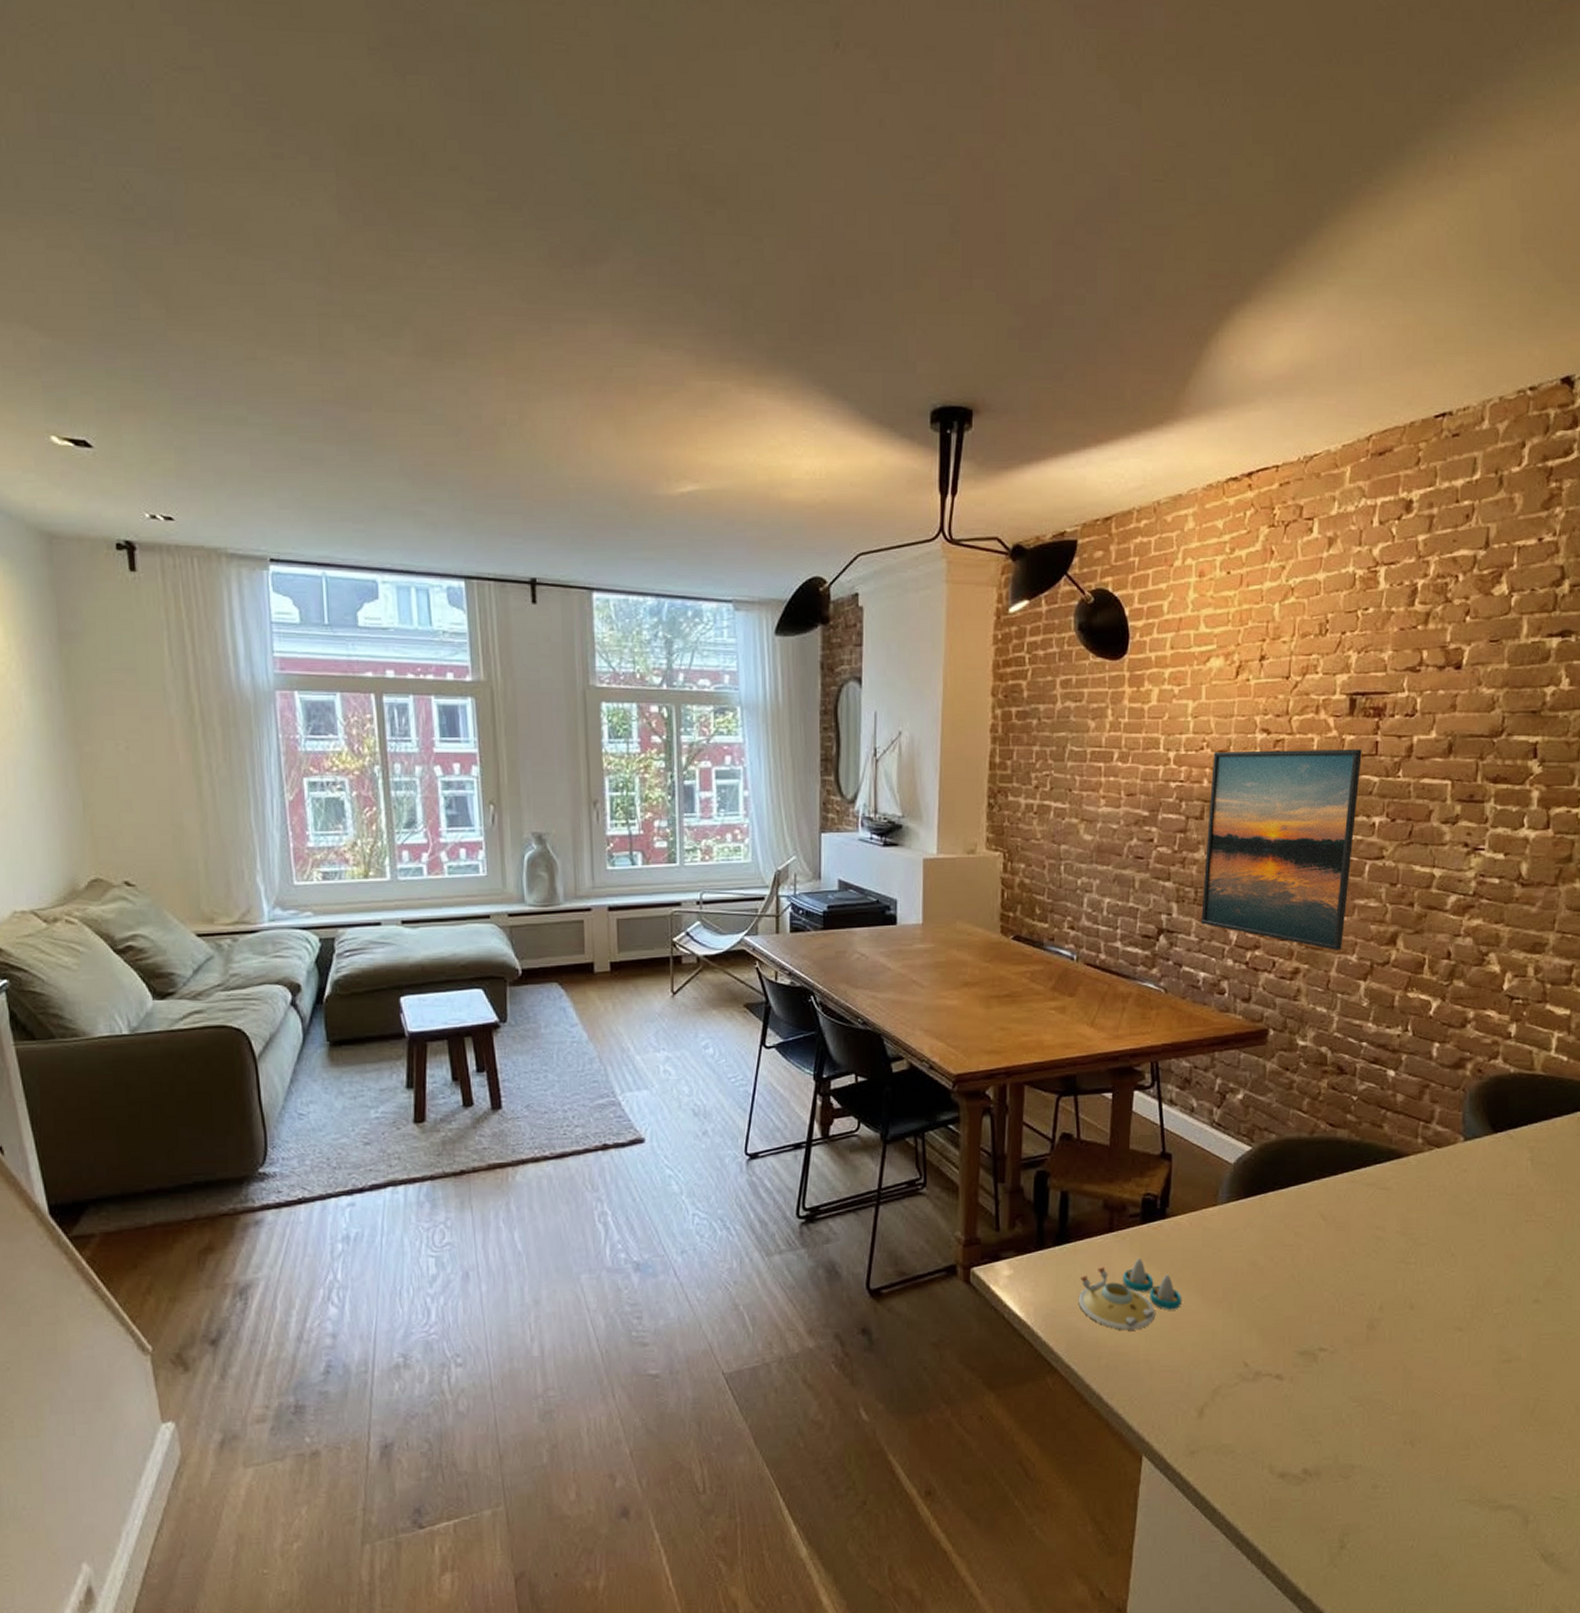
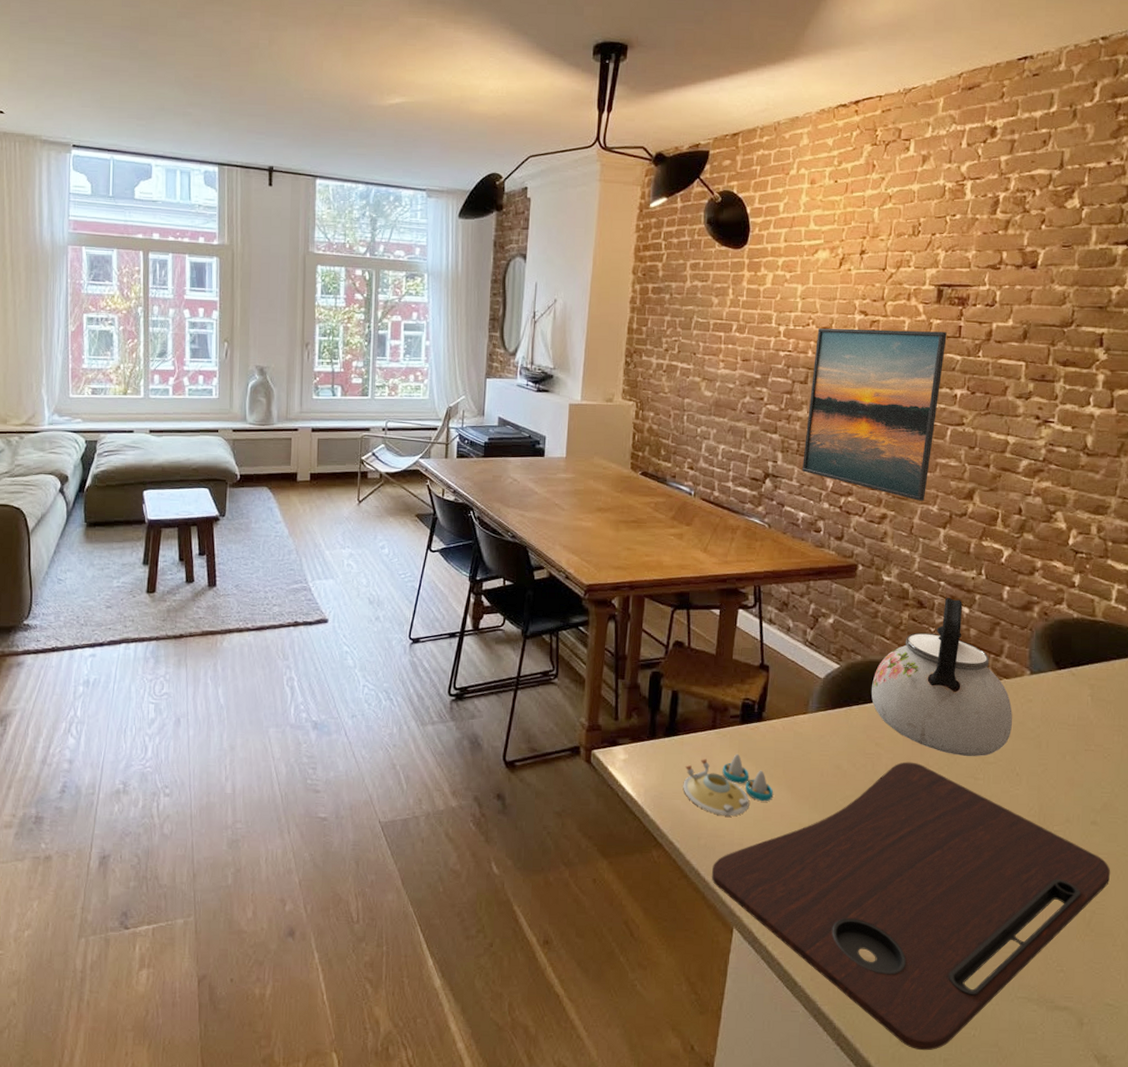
cutting board: none [1115,1250,1555,1570] -> present [711,762,1111,1051]
kettle: none [1289,1059,1445,1240] -> present [871,597,1012,757]

